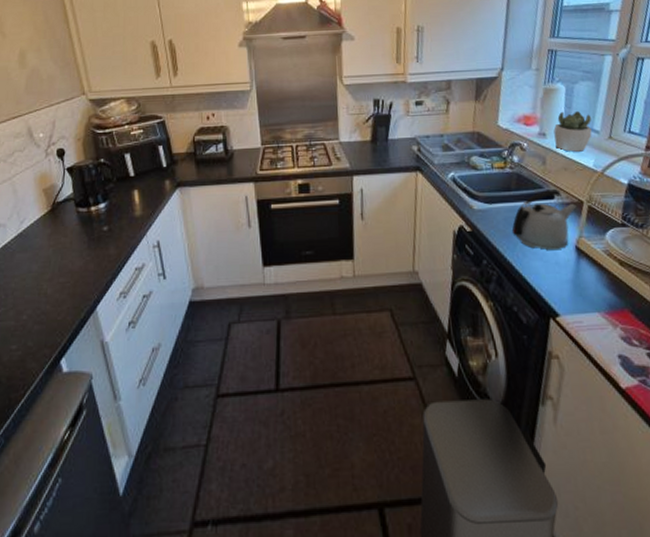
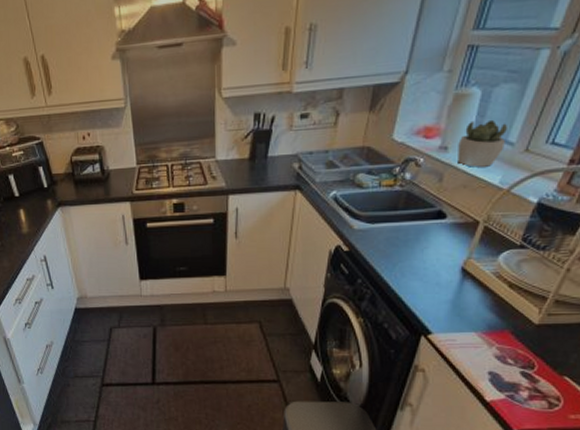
kettle: present [511,188,577,250] -> none [392,207,471,270]

